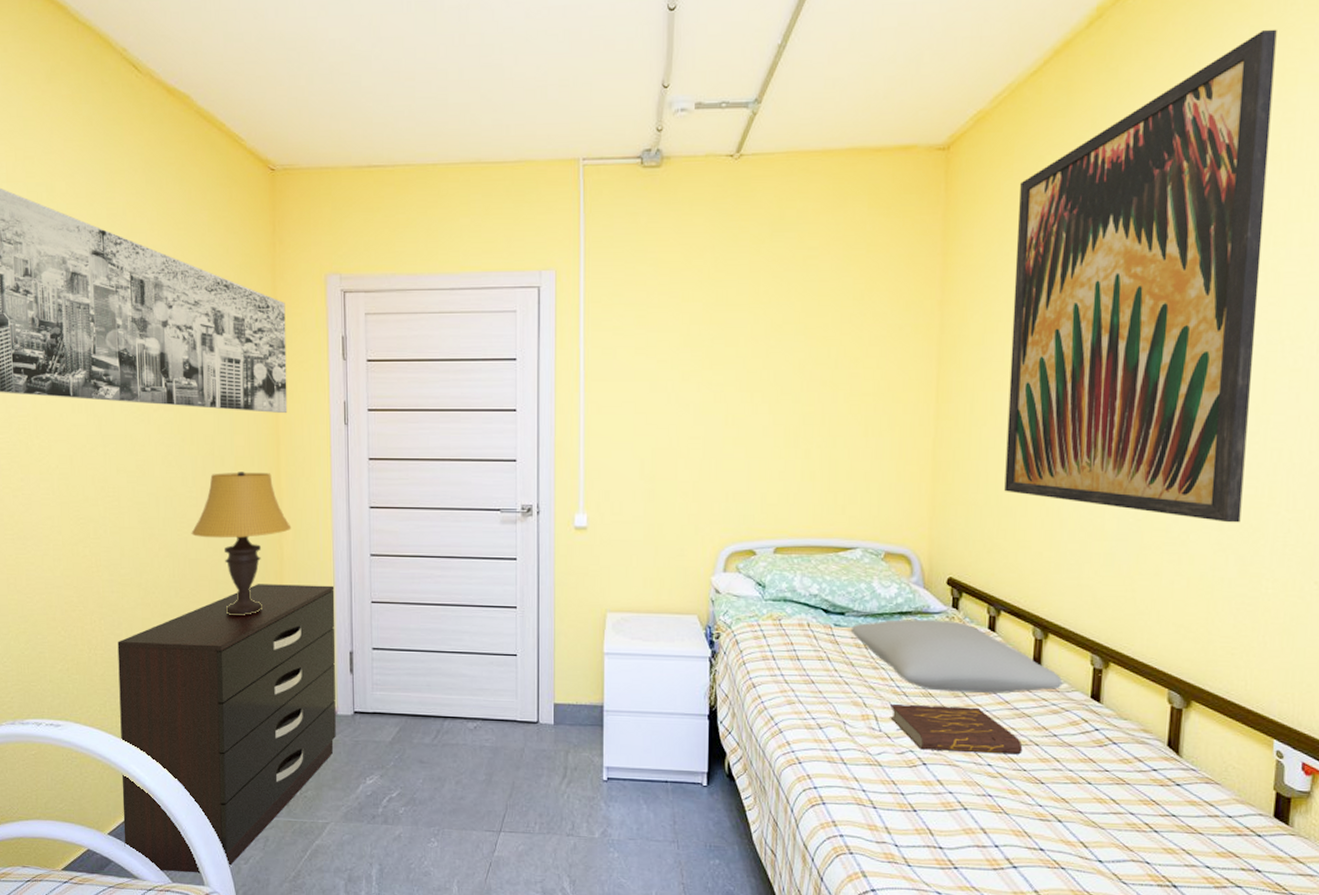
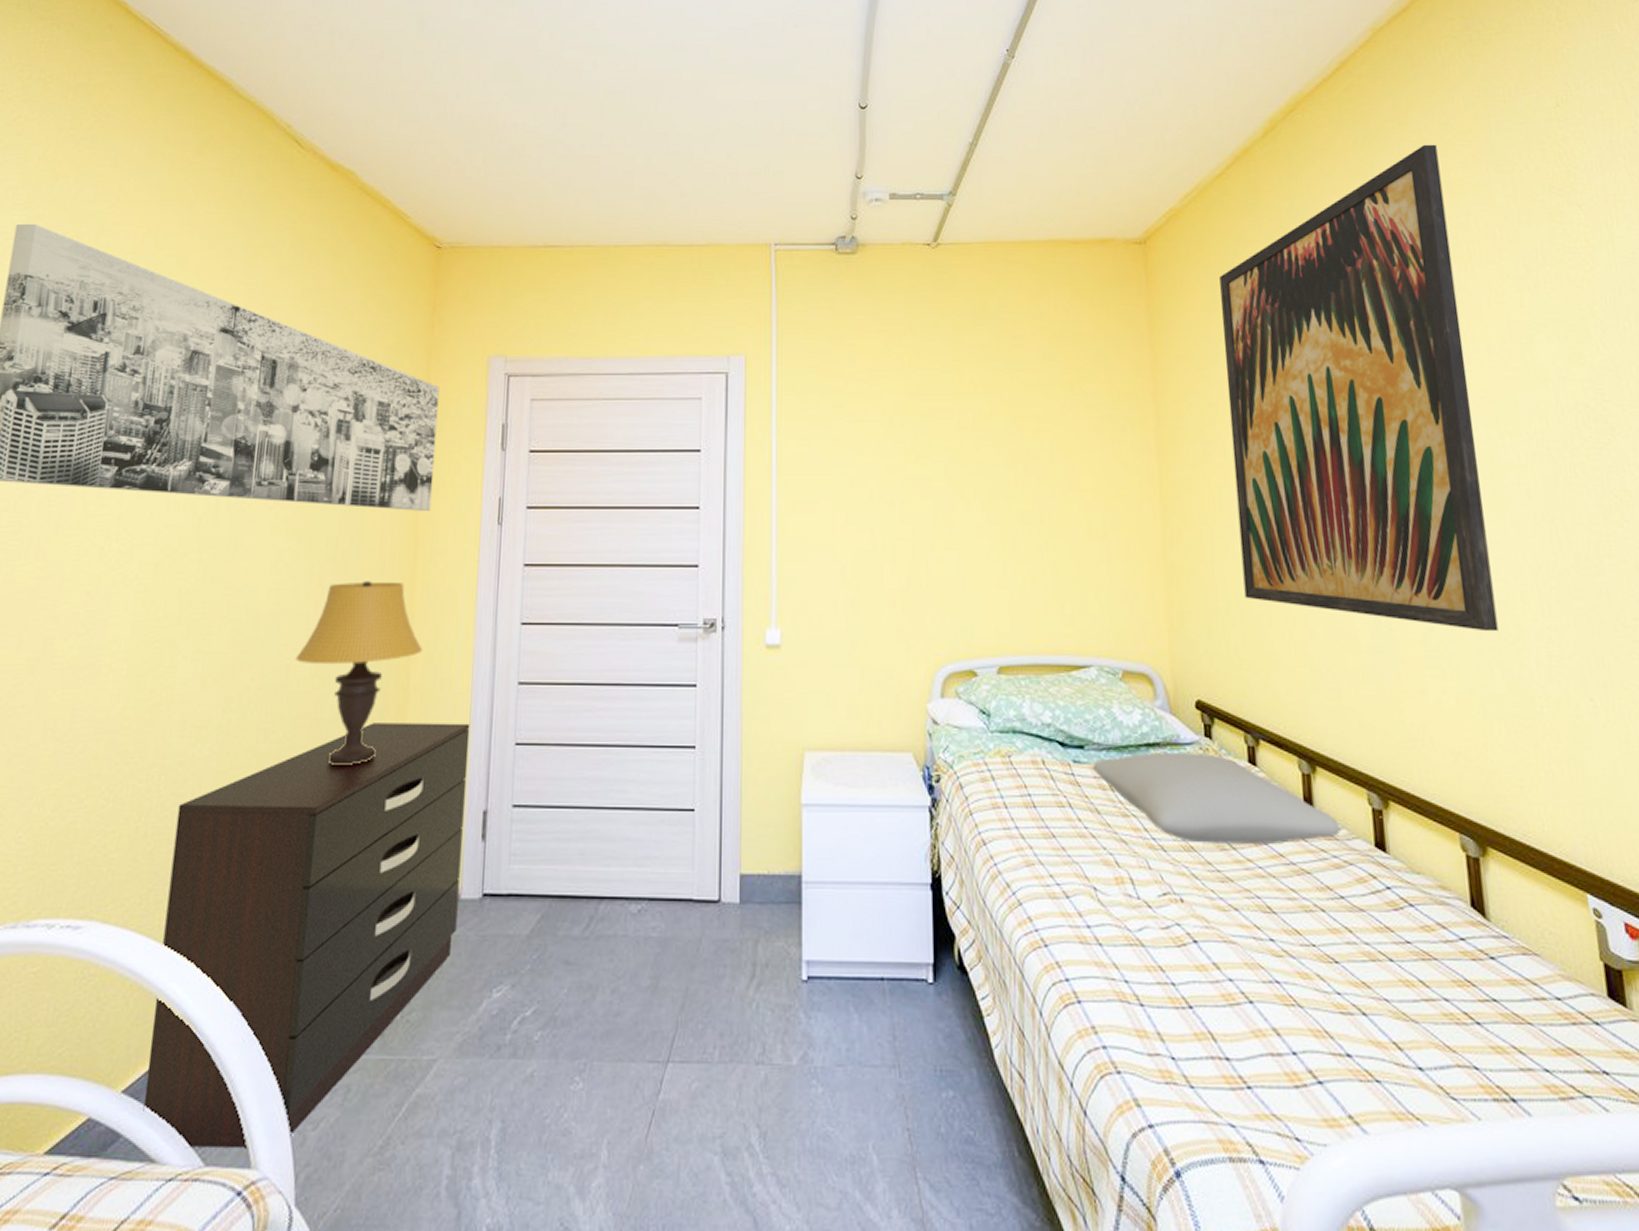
book: present [890,703,1023,755] -> none [1147,861,1308,925]

